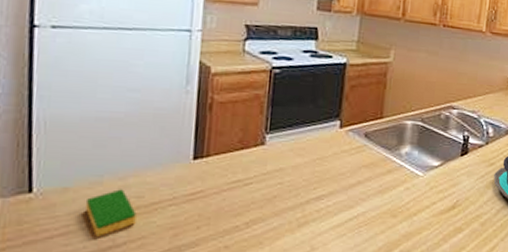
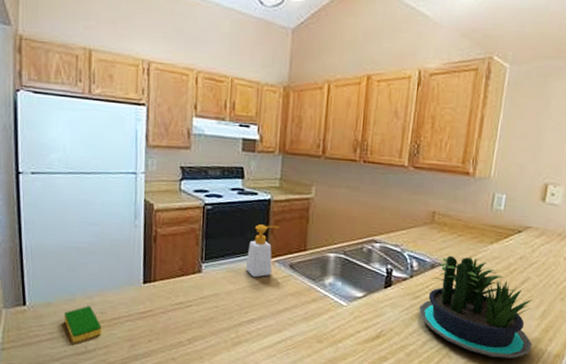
soap bottle: none [315,90,355,149] -> present [245,224,280,278]

